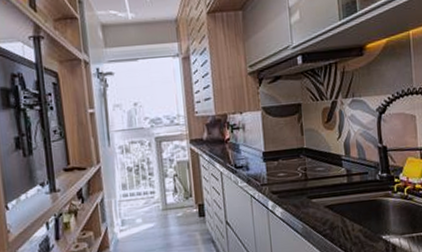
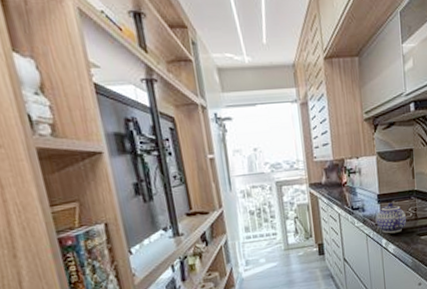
teapot: none [262,161,296,196] -> present [376,202,407,234]

